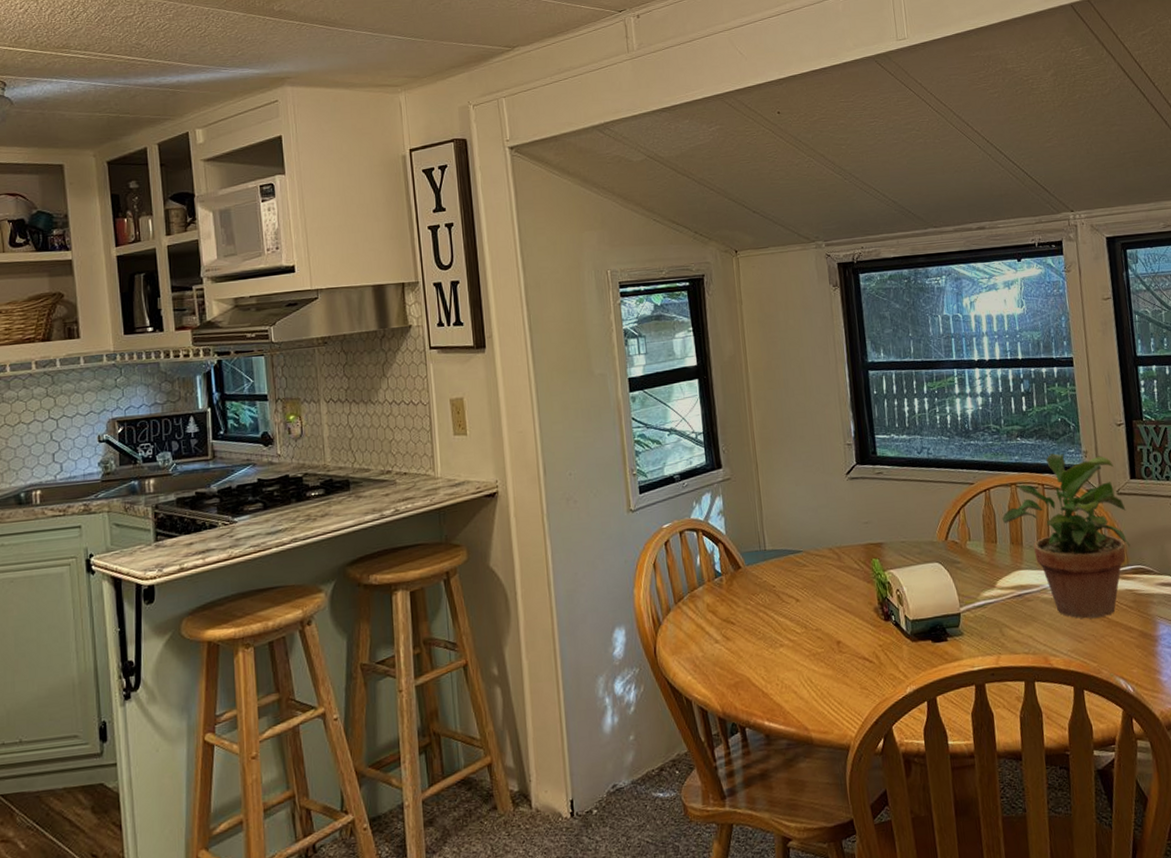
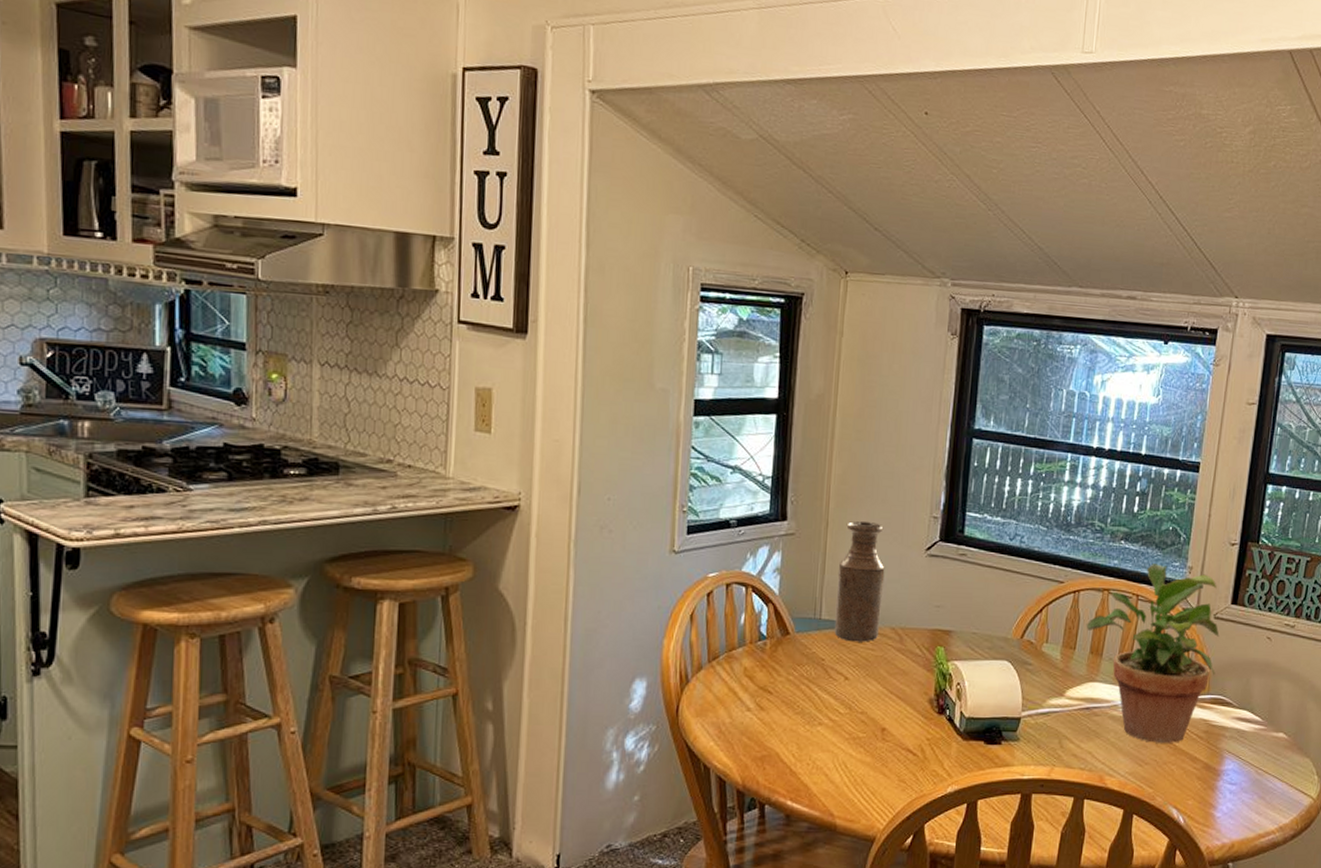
bottle: none [773,457,819,567] -> present [834,520,885,642]

